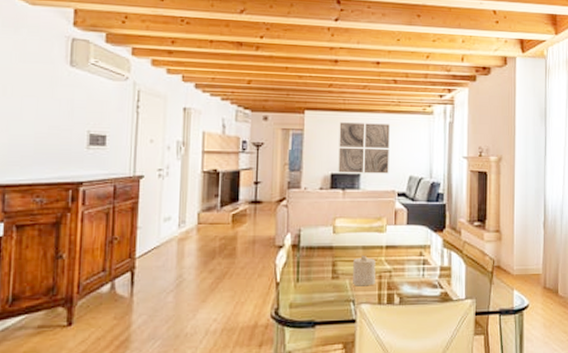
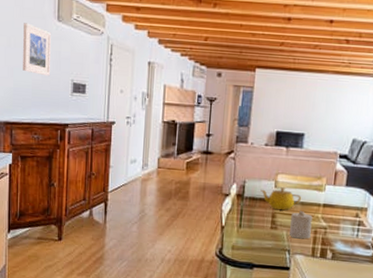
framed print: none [22,69,61,128] -> present [23,23,51,77]
teapot: none [318,232,363,256] -> present [260,187,302,210]
wall art: present [338,122,390,174] -> none [283,81,338,135]

